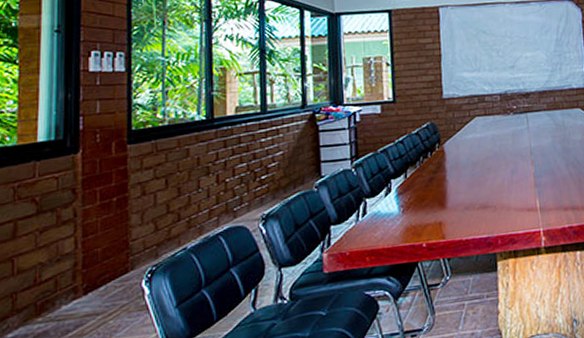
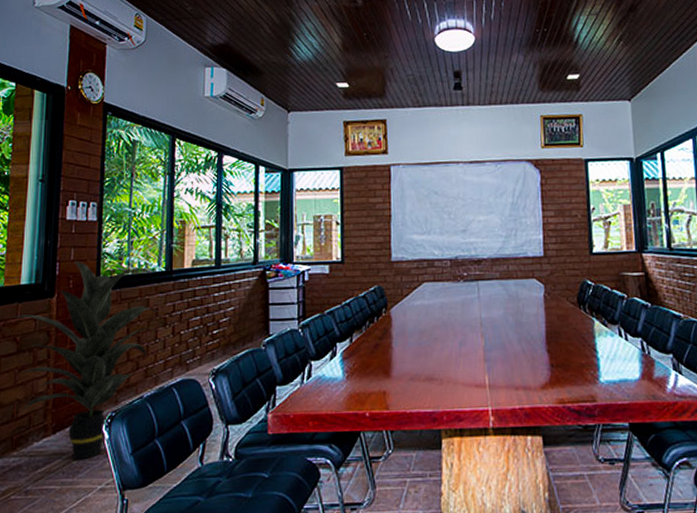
indoor plant: none [26,114,203,319] -> present [10,261,161,460]

